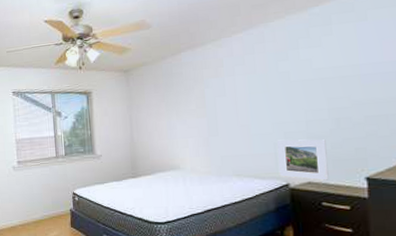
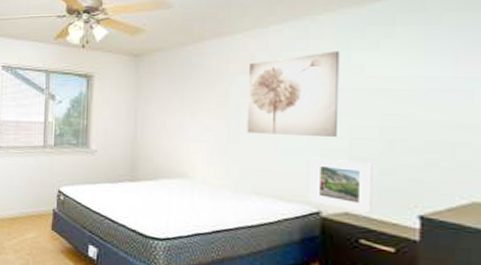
wall art: none [219,50,295,126] -> present [247,51,340,137]

